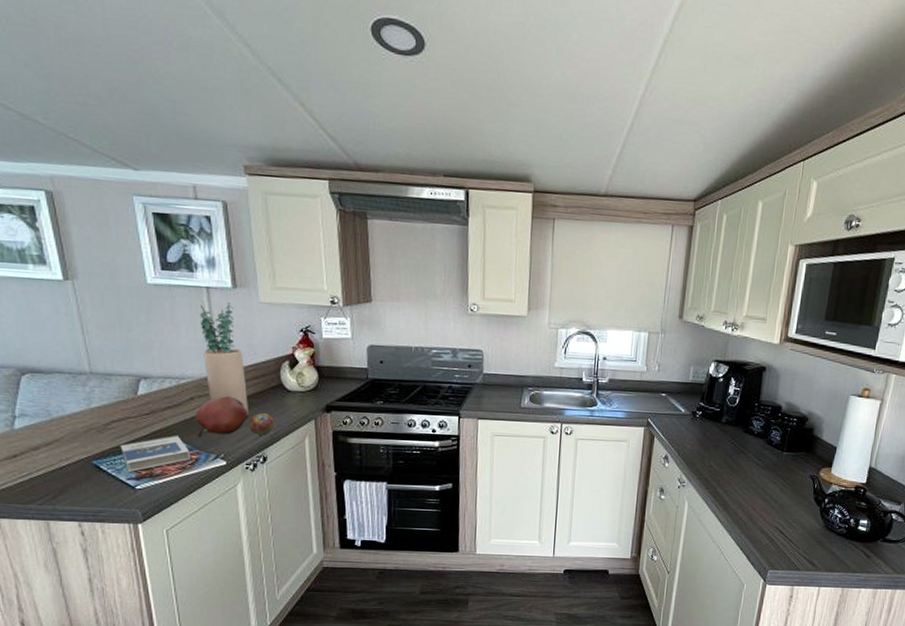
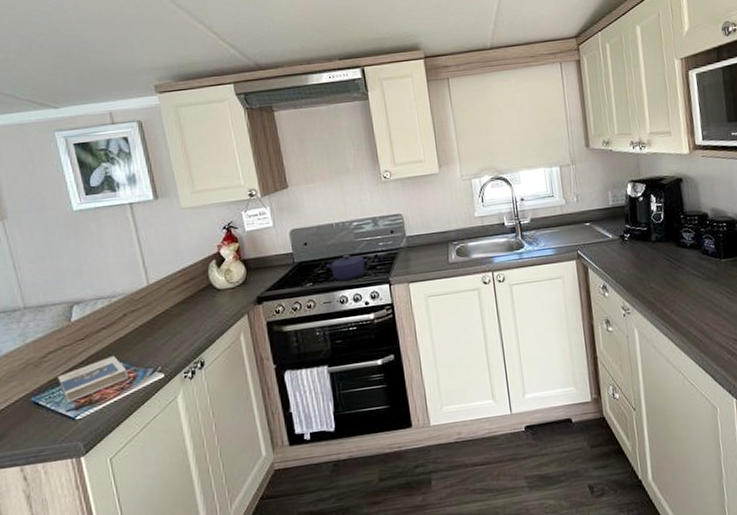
fruit: present [196,396,248,437] -> none [130,305,181,354]
vase: present [200,302,250,417] -> none [125,214,183,323]
fruit: present [249,413,275,435] -> none [183,316,209,341]
cooking pot: none [398,379,442,407] -> present [325,254,369,282]

